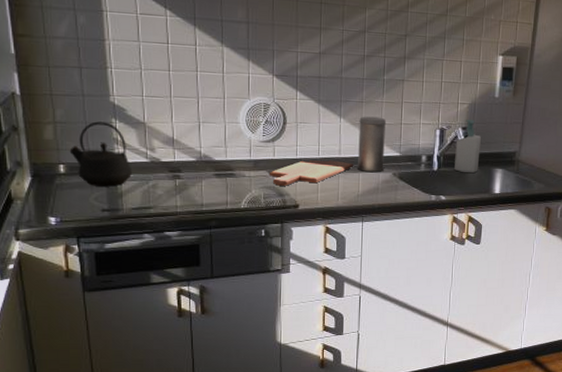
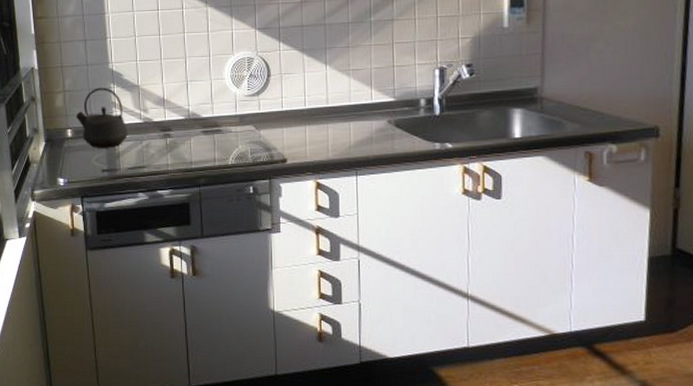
cutting board: present [270,158,354,186] -> none [256,109,344,140]
canister: present [357,116,387,173] -> none [346,61,377,121]
soap bottle: present [454,120,481,174] -> none [460,55,491,116]

